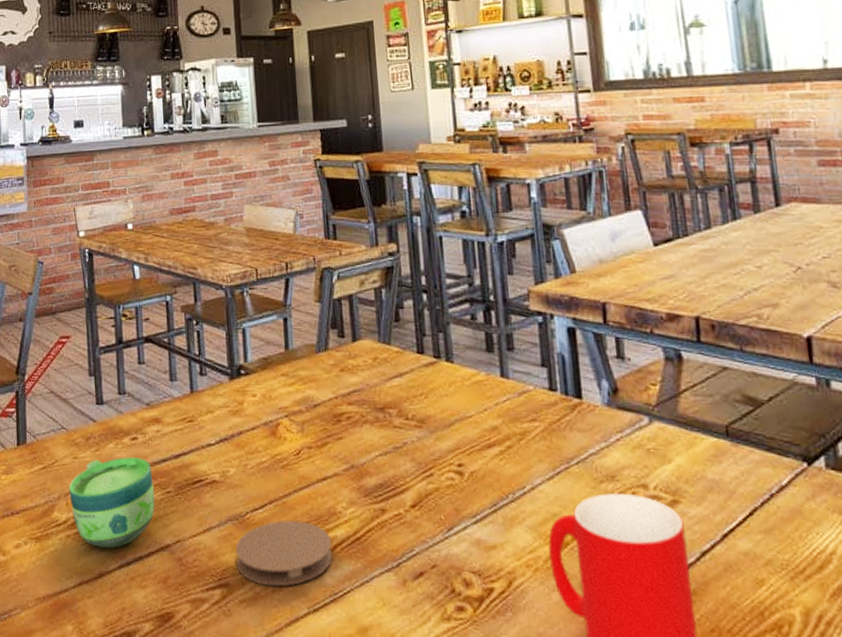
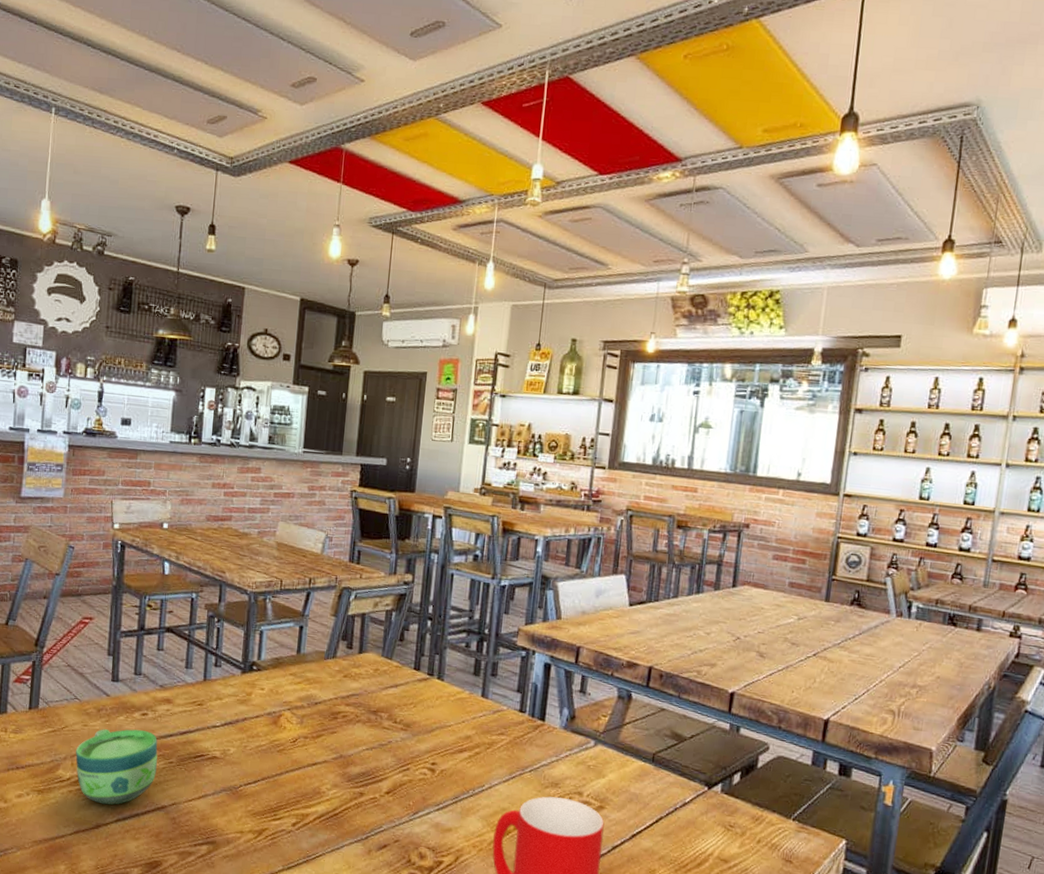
coaster: present [235,520,333,587] -> none [224,794,313,848]

